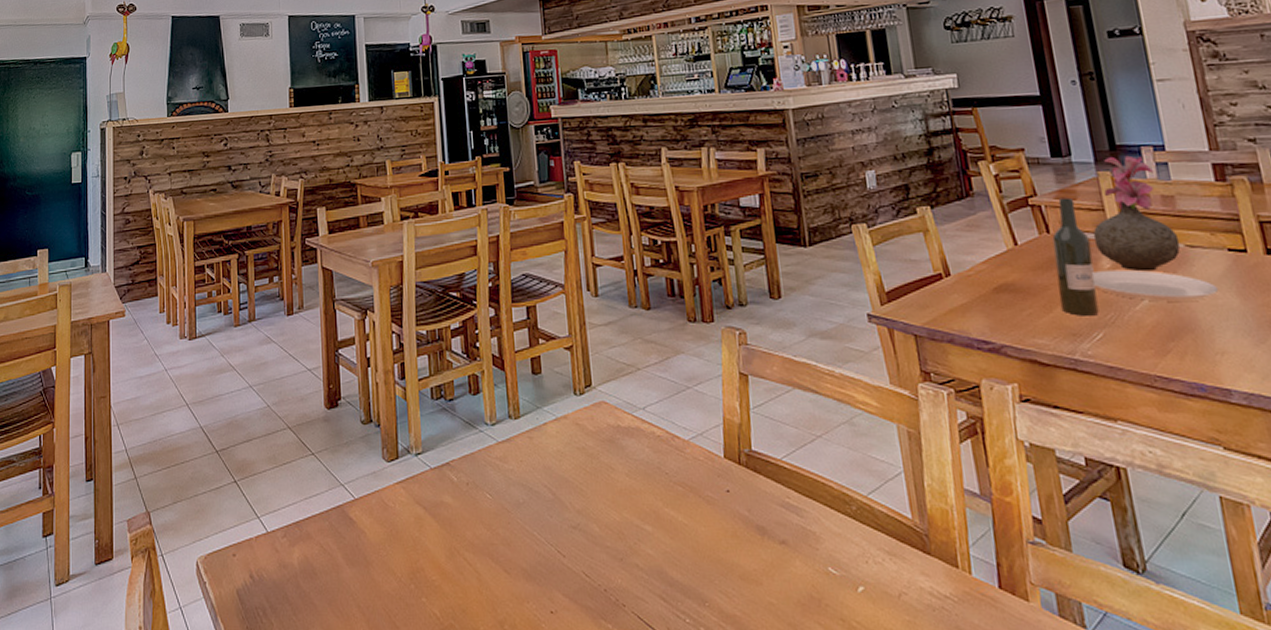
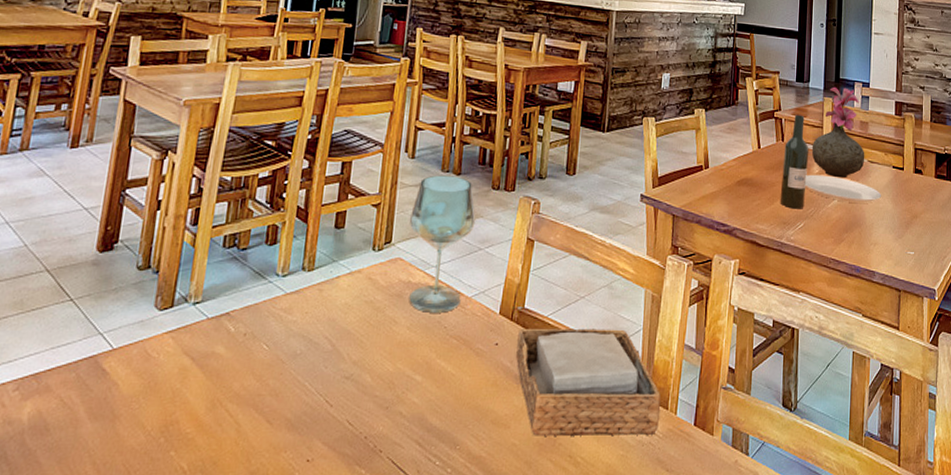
wine glass: none [605,311,678,458] -> present [409,175,476,313]
napkin holder: none [750,472,950,598] -> present [515,328,661,436]

